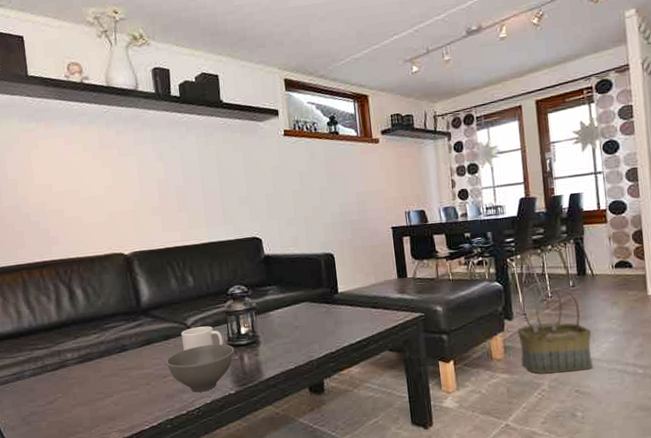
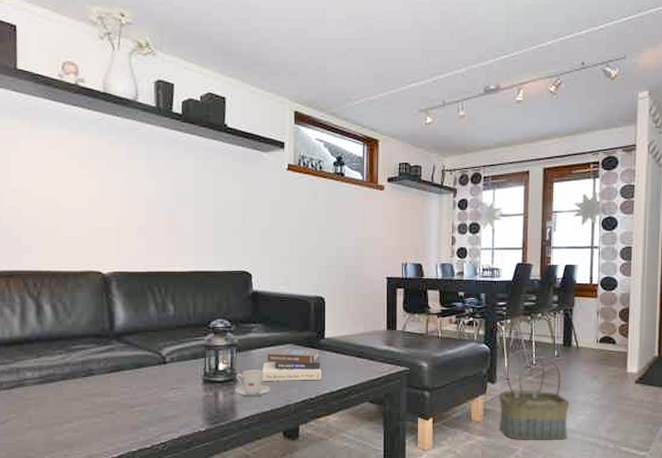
bowl: present [165,344,235,393] -> none [134,378,210,427]
mug: present [180,326,224,351] -> none [154,358,199,381]
teacup: none [258,329,292,358] -> present [234,370,270,397]
books: none [282,304,340,340] -> present [262,348,322,381]

